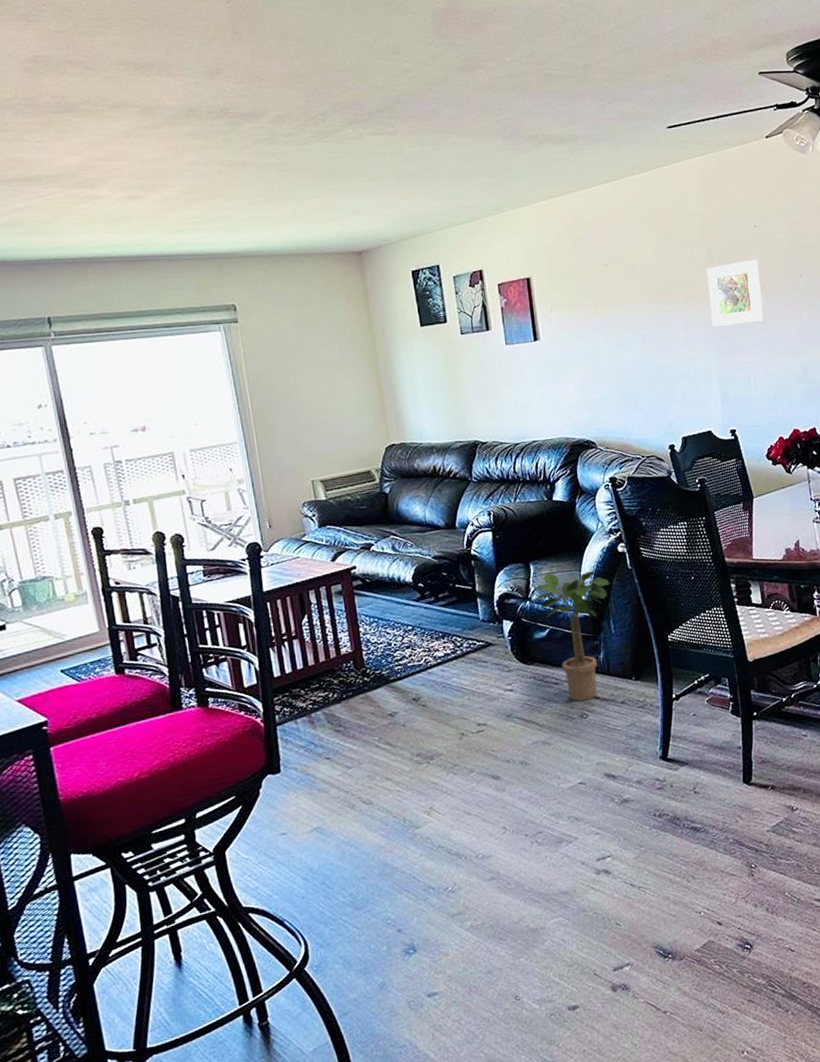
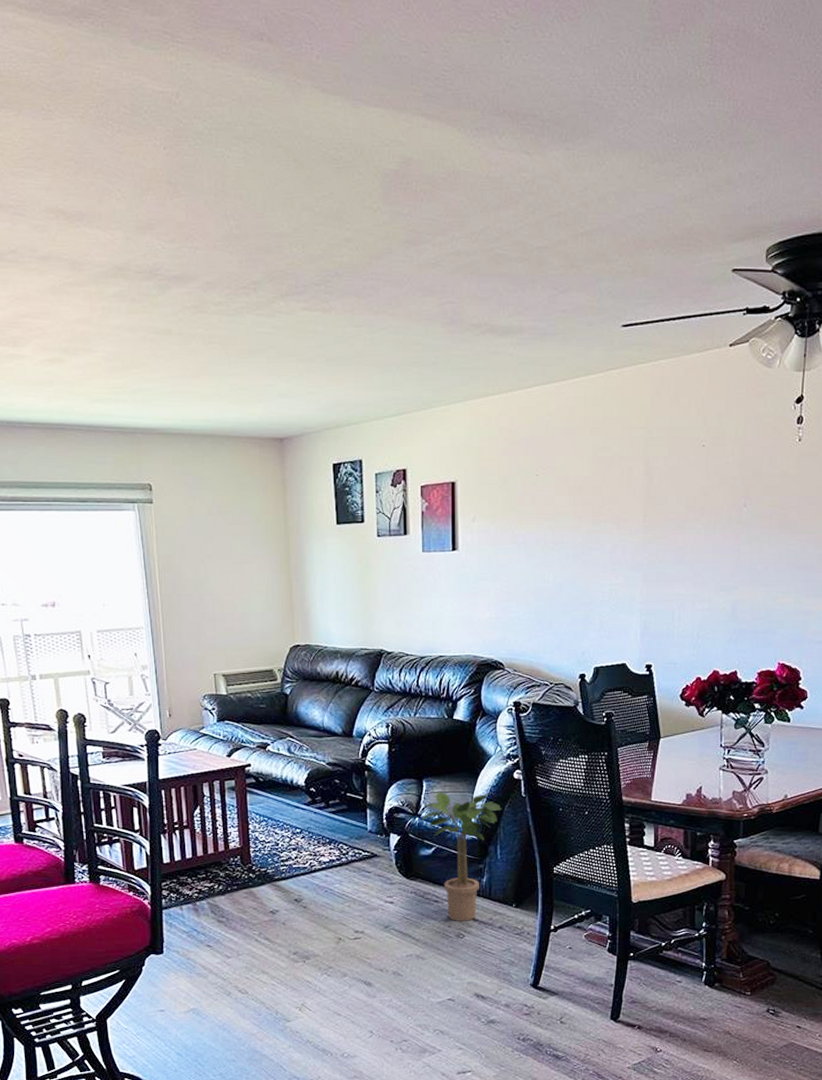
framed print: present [706,259,763,327] -> none [641,482,700,553]

